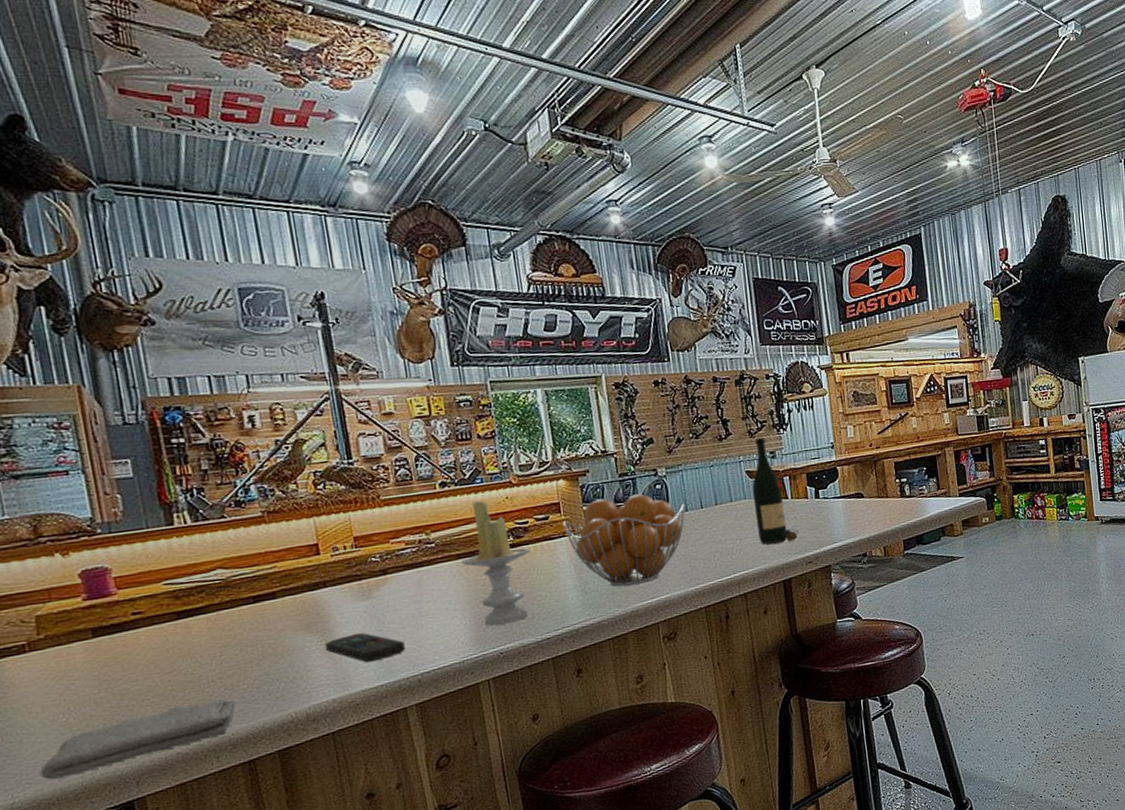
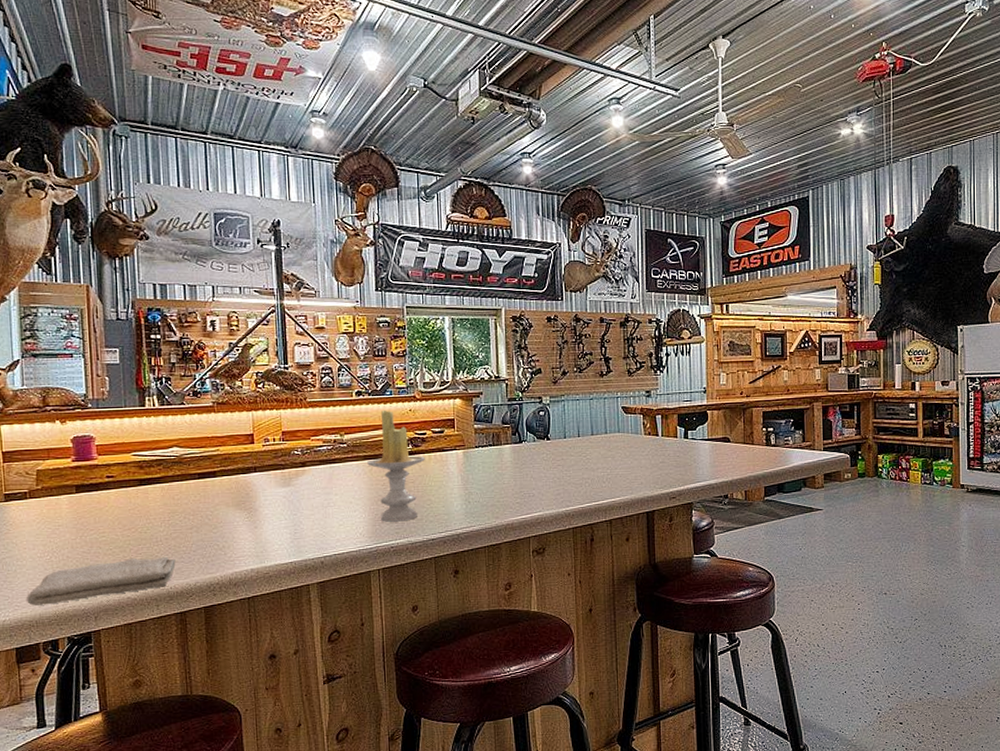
remote control: present [325,632,405,663] -> none [250,514,314,541]
fruit basket: present [562,493,685,587] -> none [455,418,563,500]
wine bottle: present [752,438,799,545] -> none [626,377,666,477]

